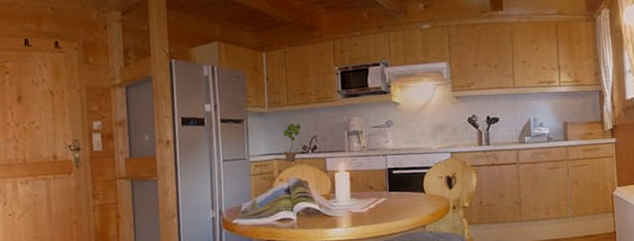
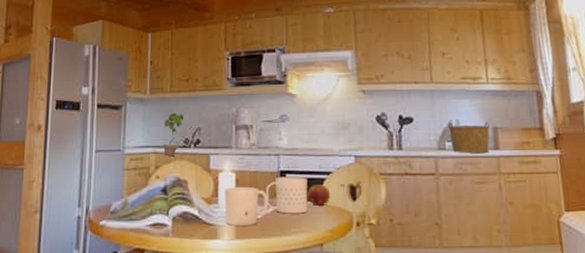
mug: none [341,183,379,217] -> present [224,186,269,227]
mug: none [376,172,413,204] -> present [266,176,309,214]
fruit: none [411,177,431,195] -> present [307,184,331,206]
basket: none [527,118,561,146] -> present [448,121,490,154]

